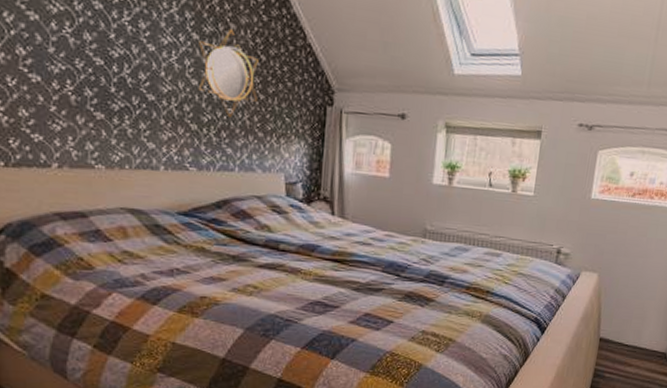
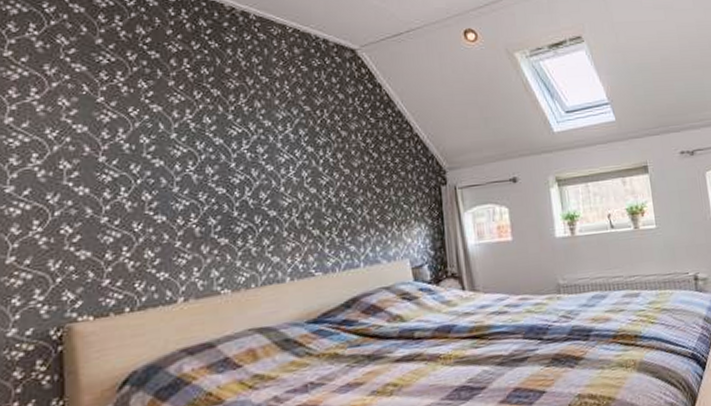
home mirror: present [198,29,259,117] -> none [314,137,374,216]

